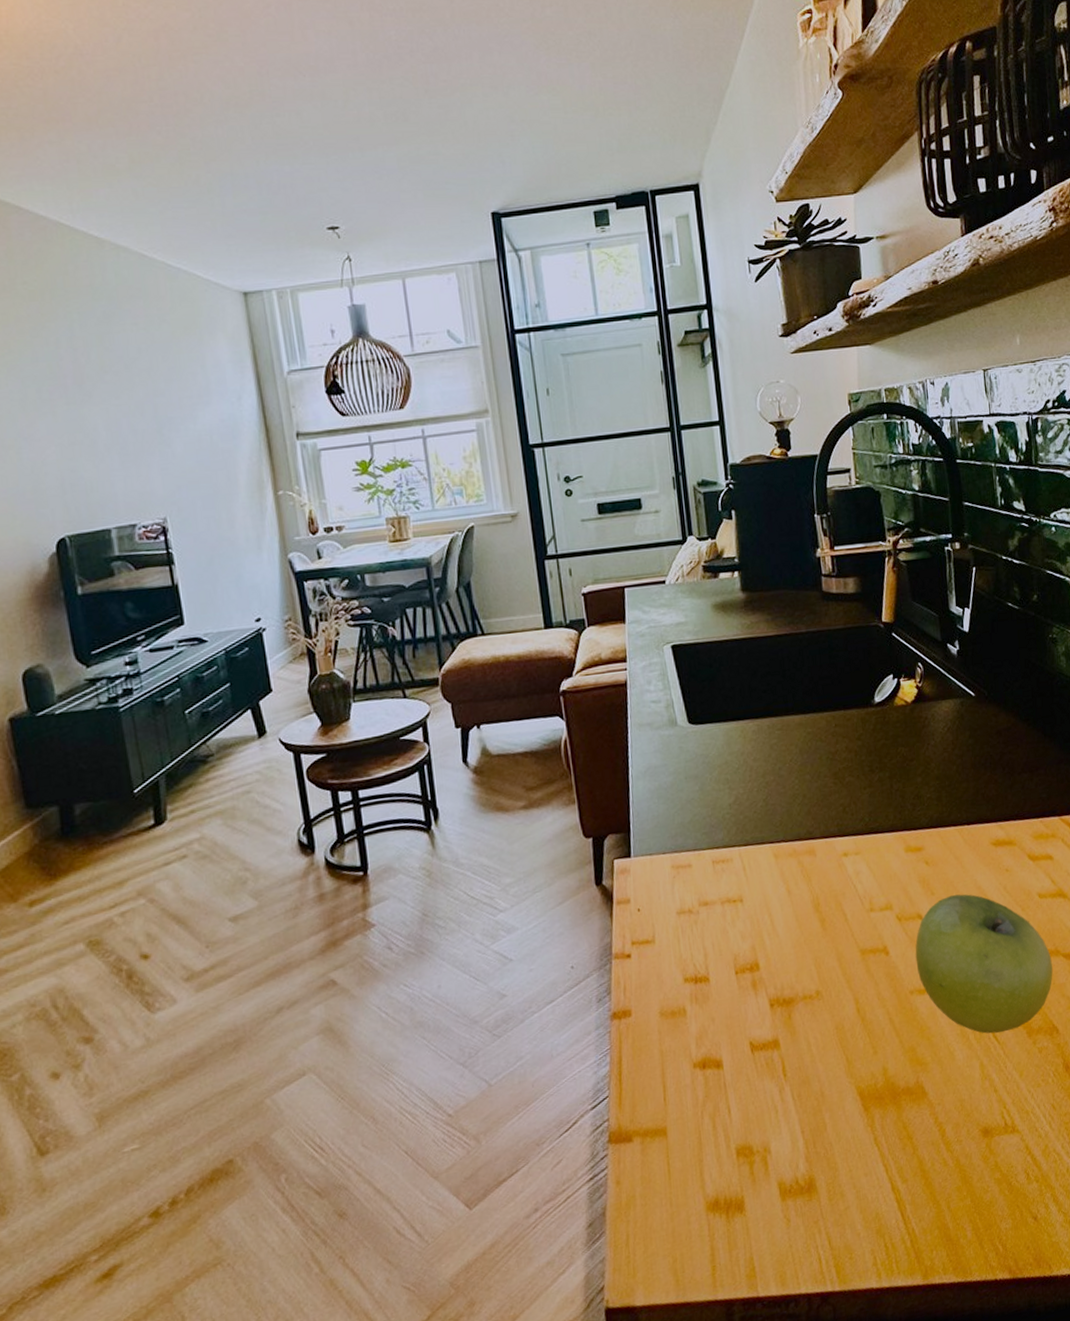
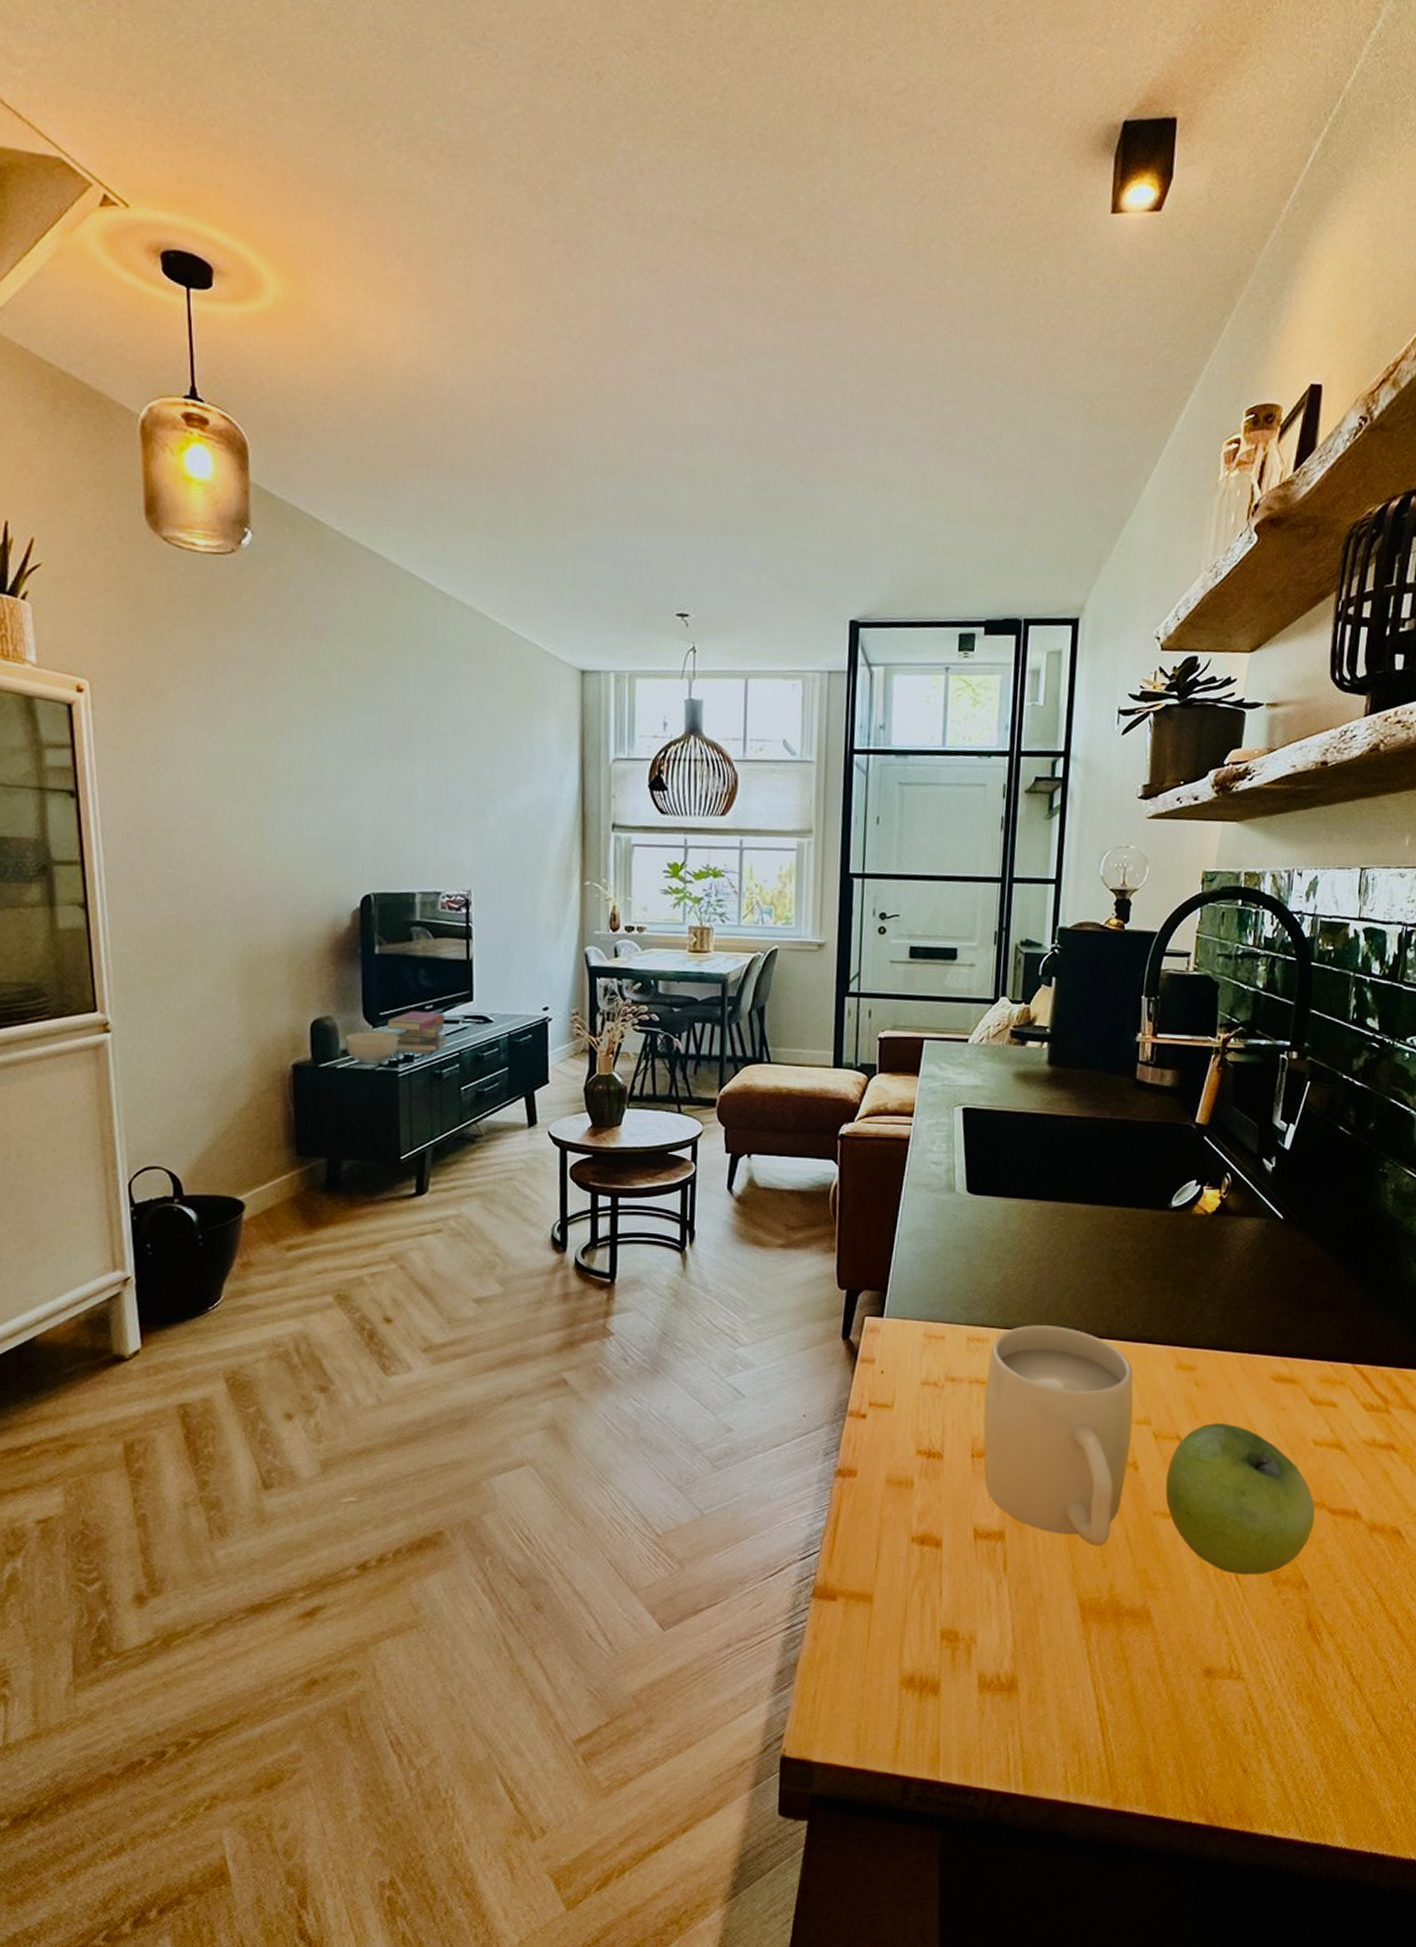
bowl: none [59,669,116,706] -> present [344,1030,399,1065]
books: none [100,641,166,688] -> present [387,1010,449,1055]
mug: none [736,833,879,1035] -> present [983,1325,1134,1546]

